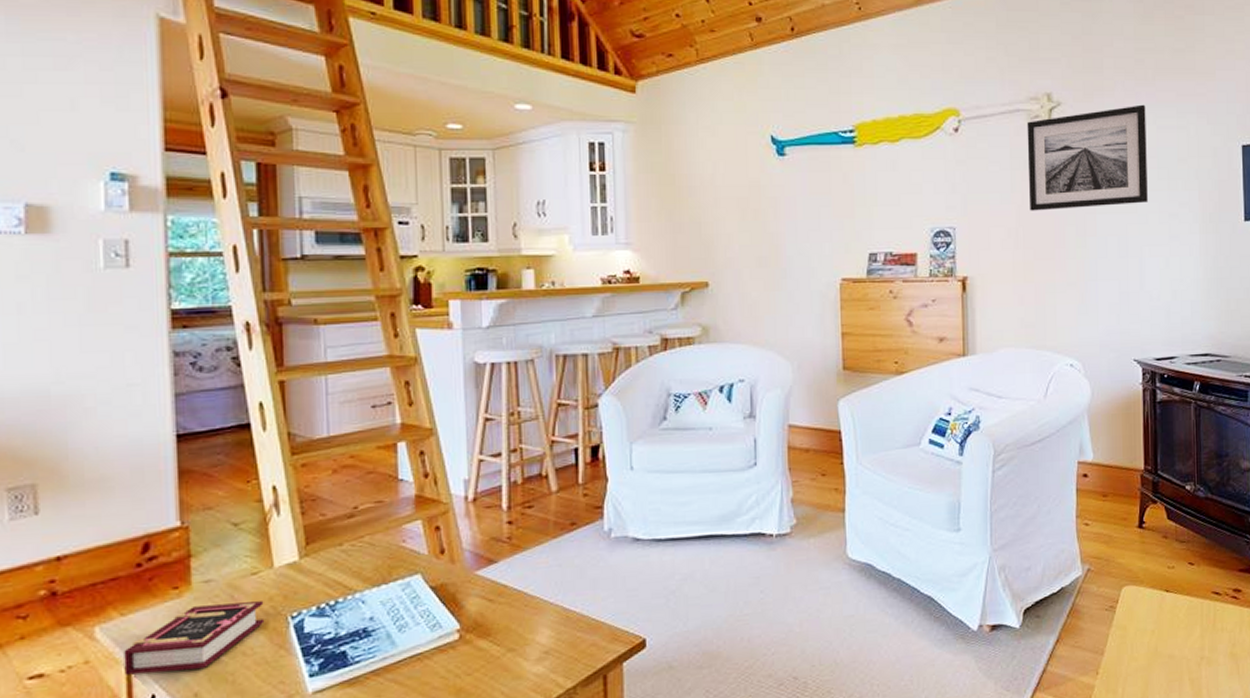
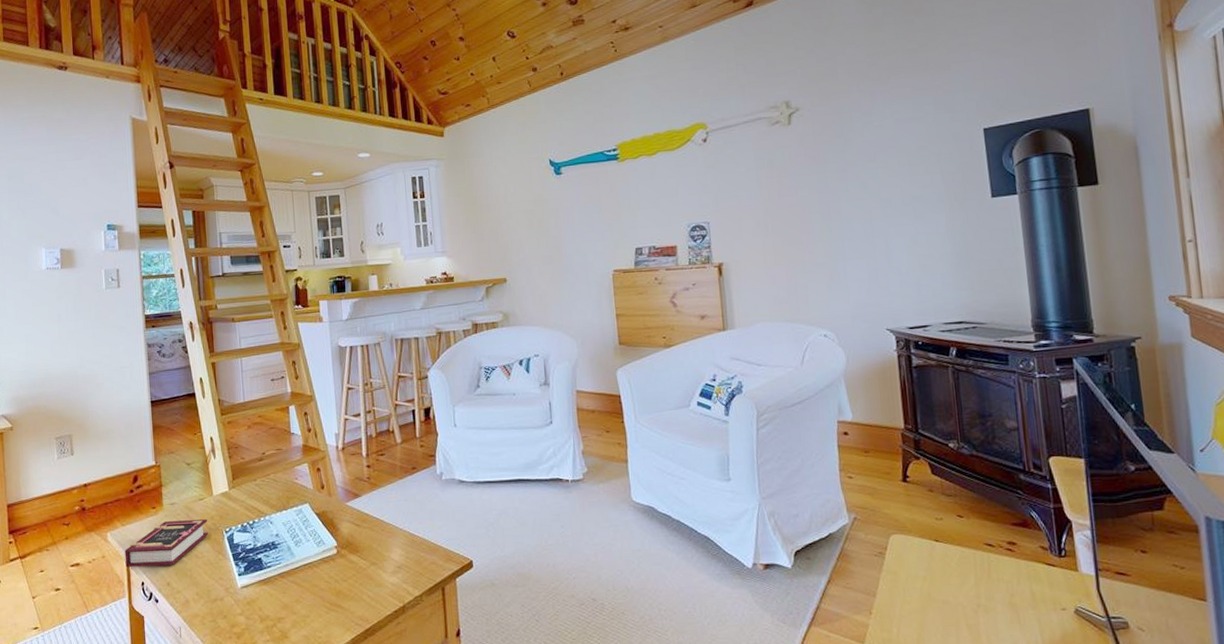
wall art: present [1027,104,1148,211] -> none [768,101,890,204]

